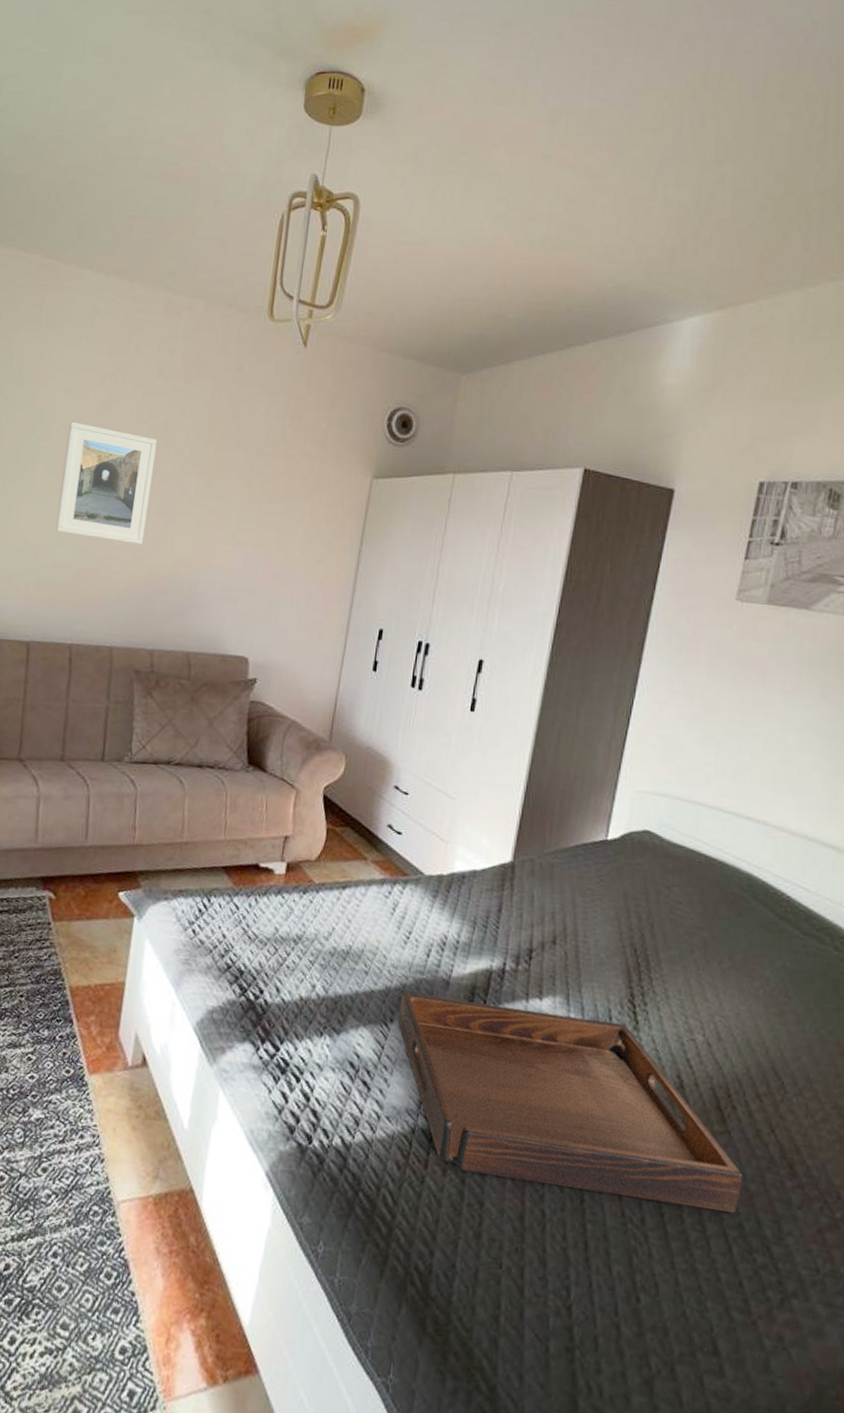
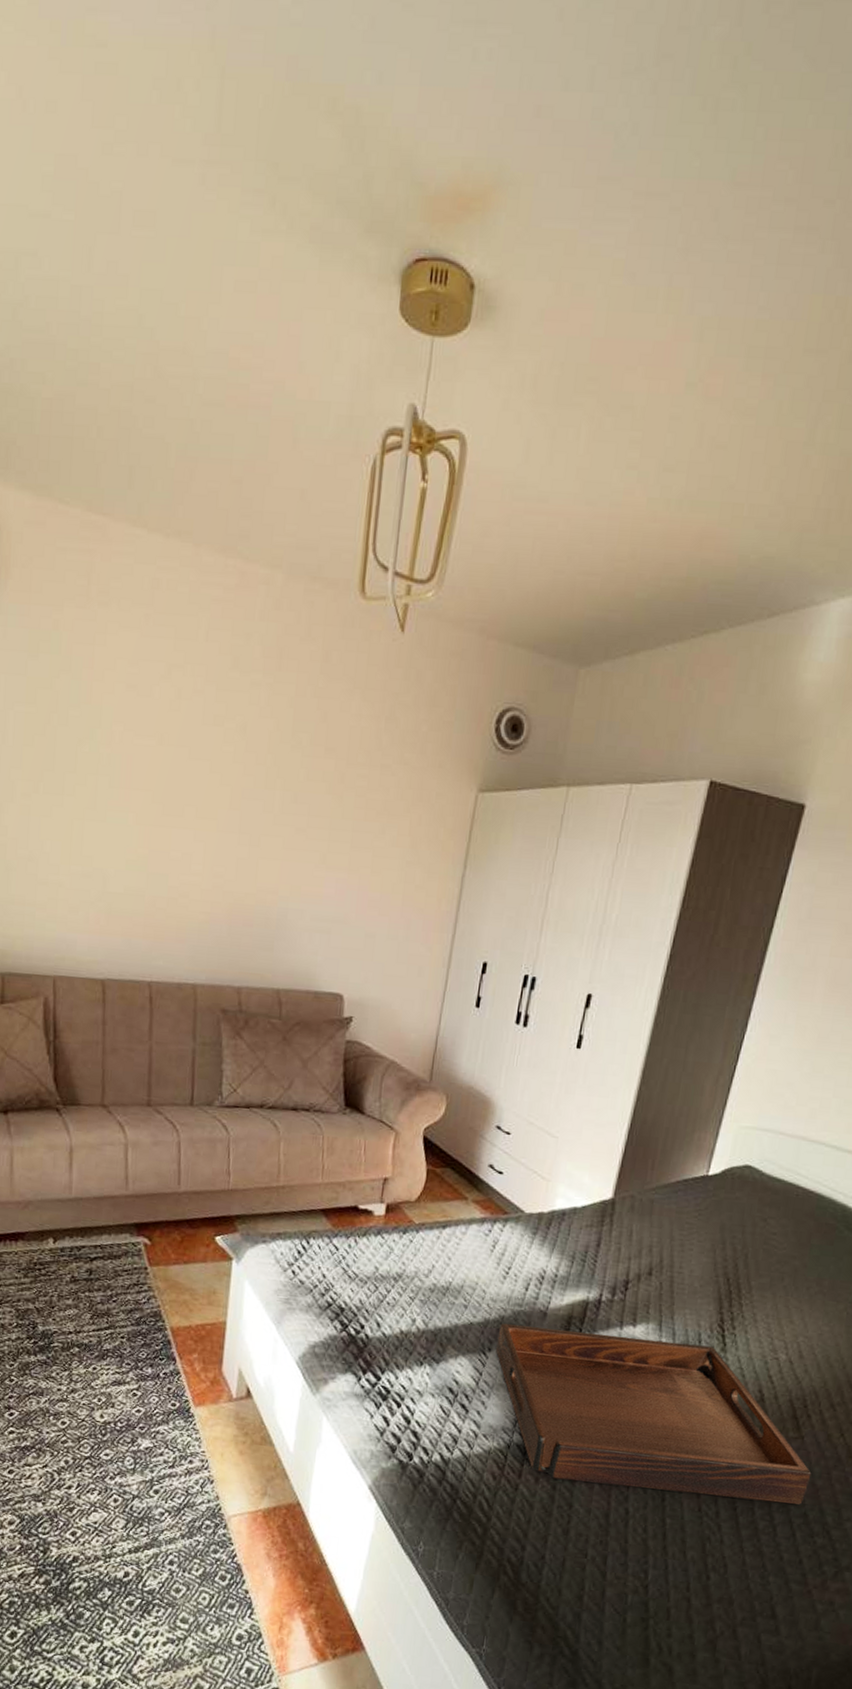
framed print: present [55,421,158,545] -> none [125,723,235,870]

